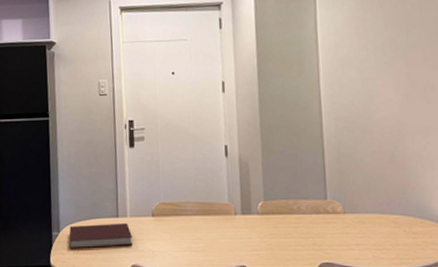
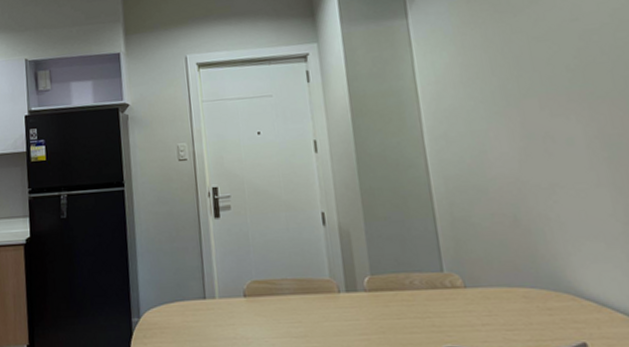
notebook: present [69,223,132,249] -> none [151,306,223,338]

